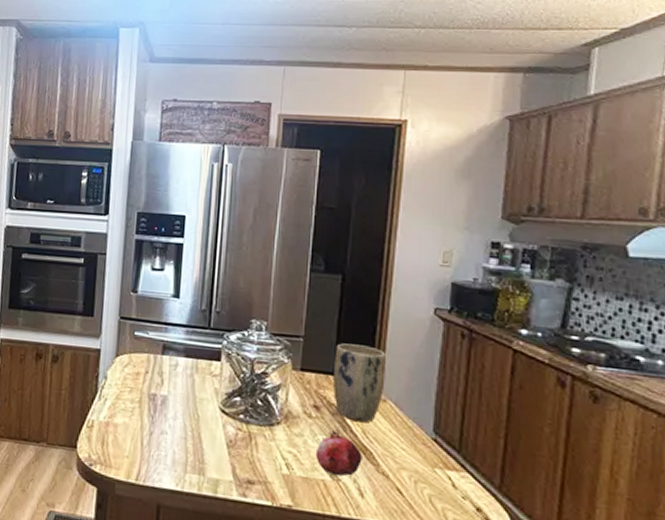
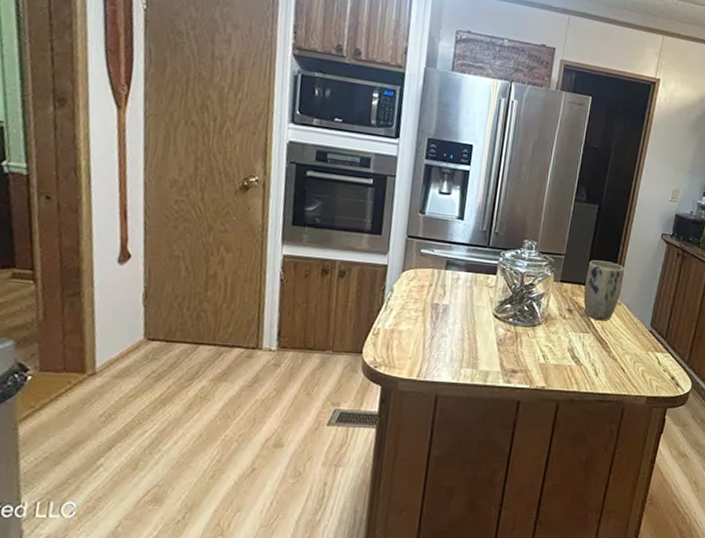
fruit: present [315,428,362,477] -> none [565,326,600,362]

